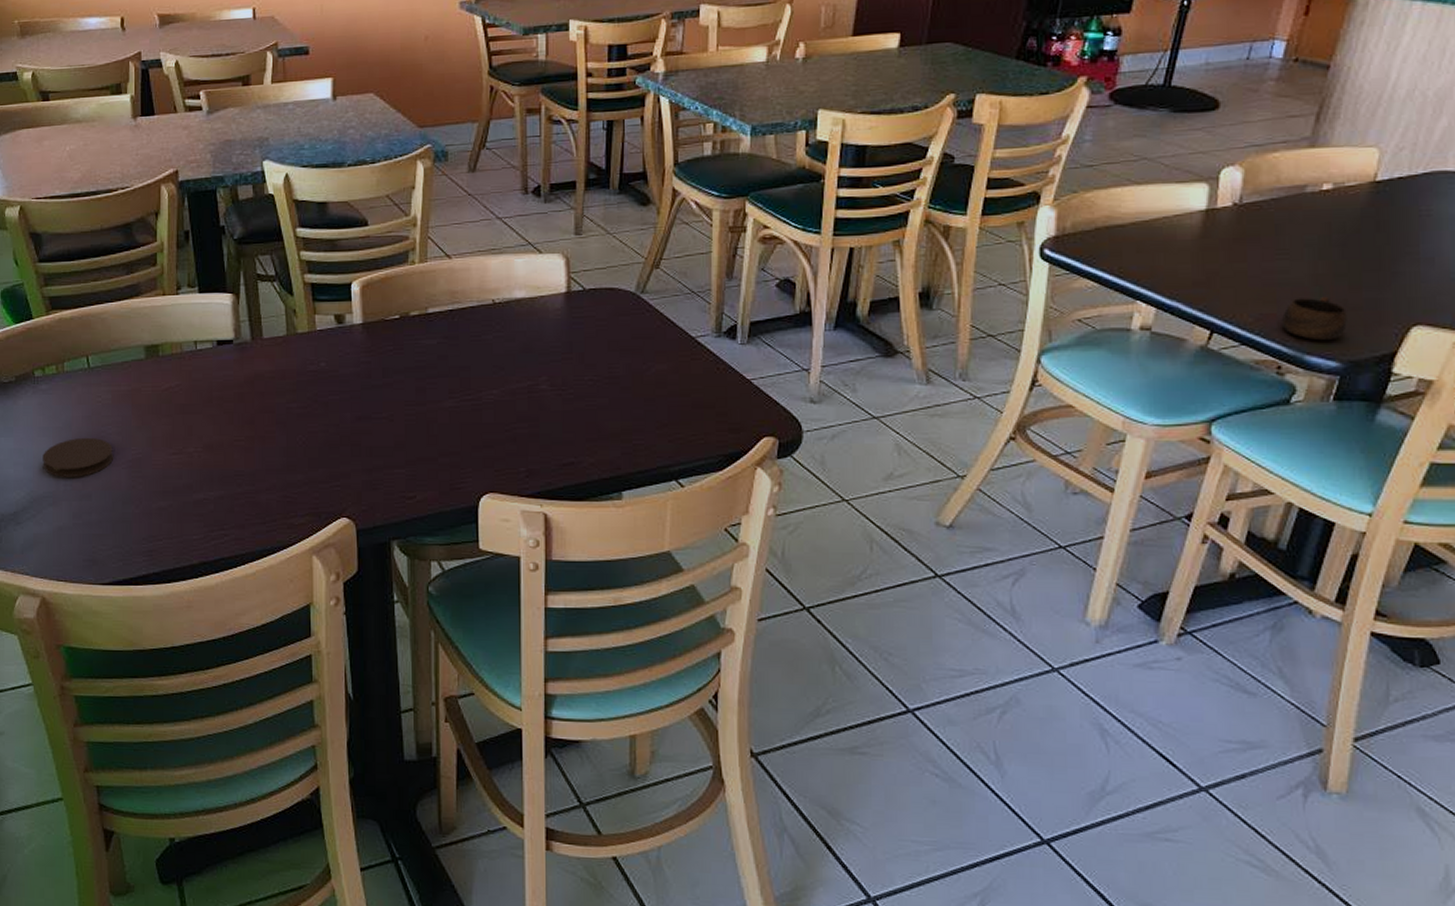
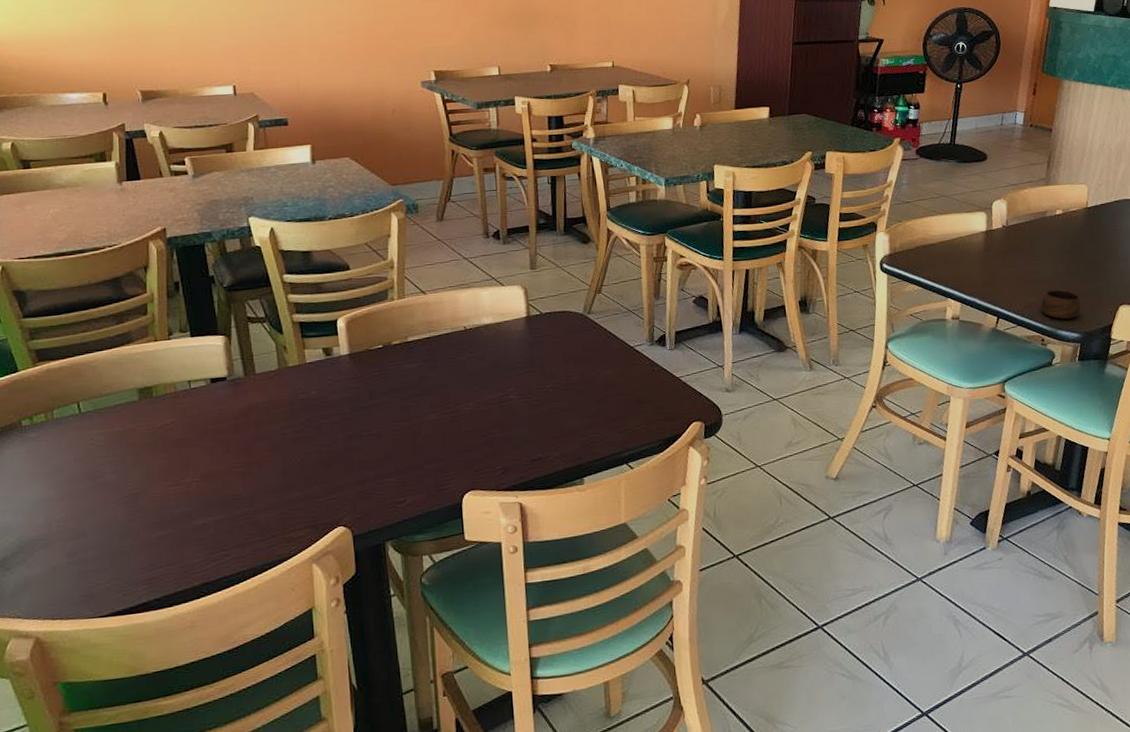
coaster: present [43,437,114,477] -> none [33,478,110,520]

